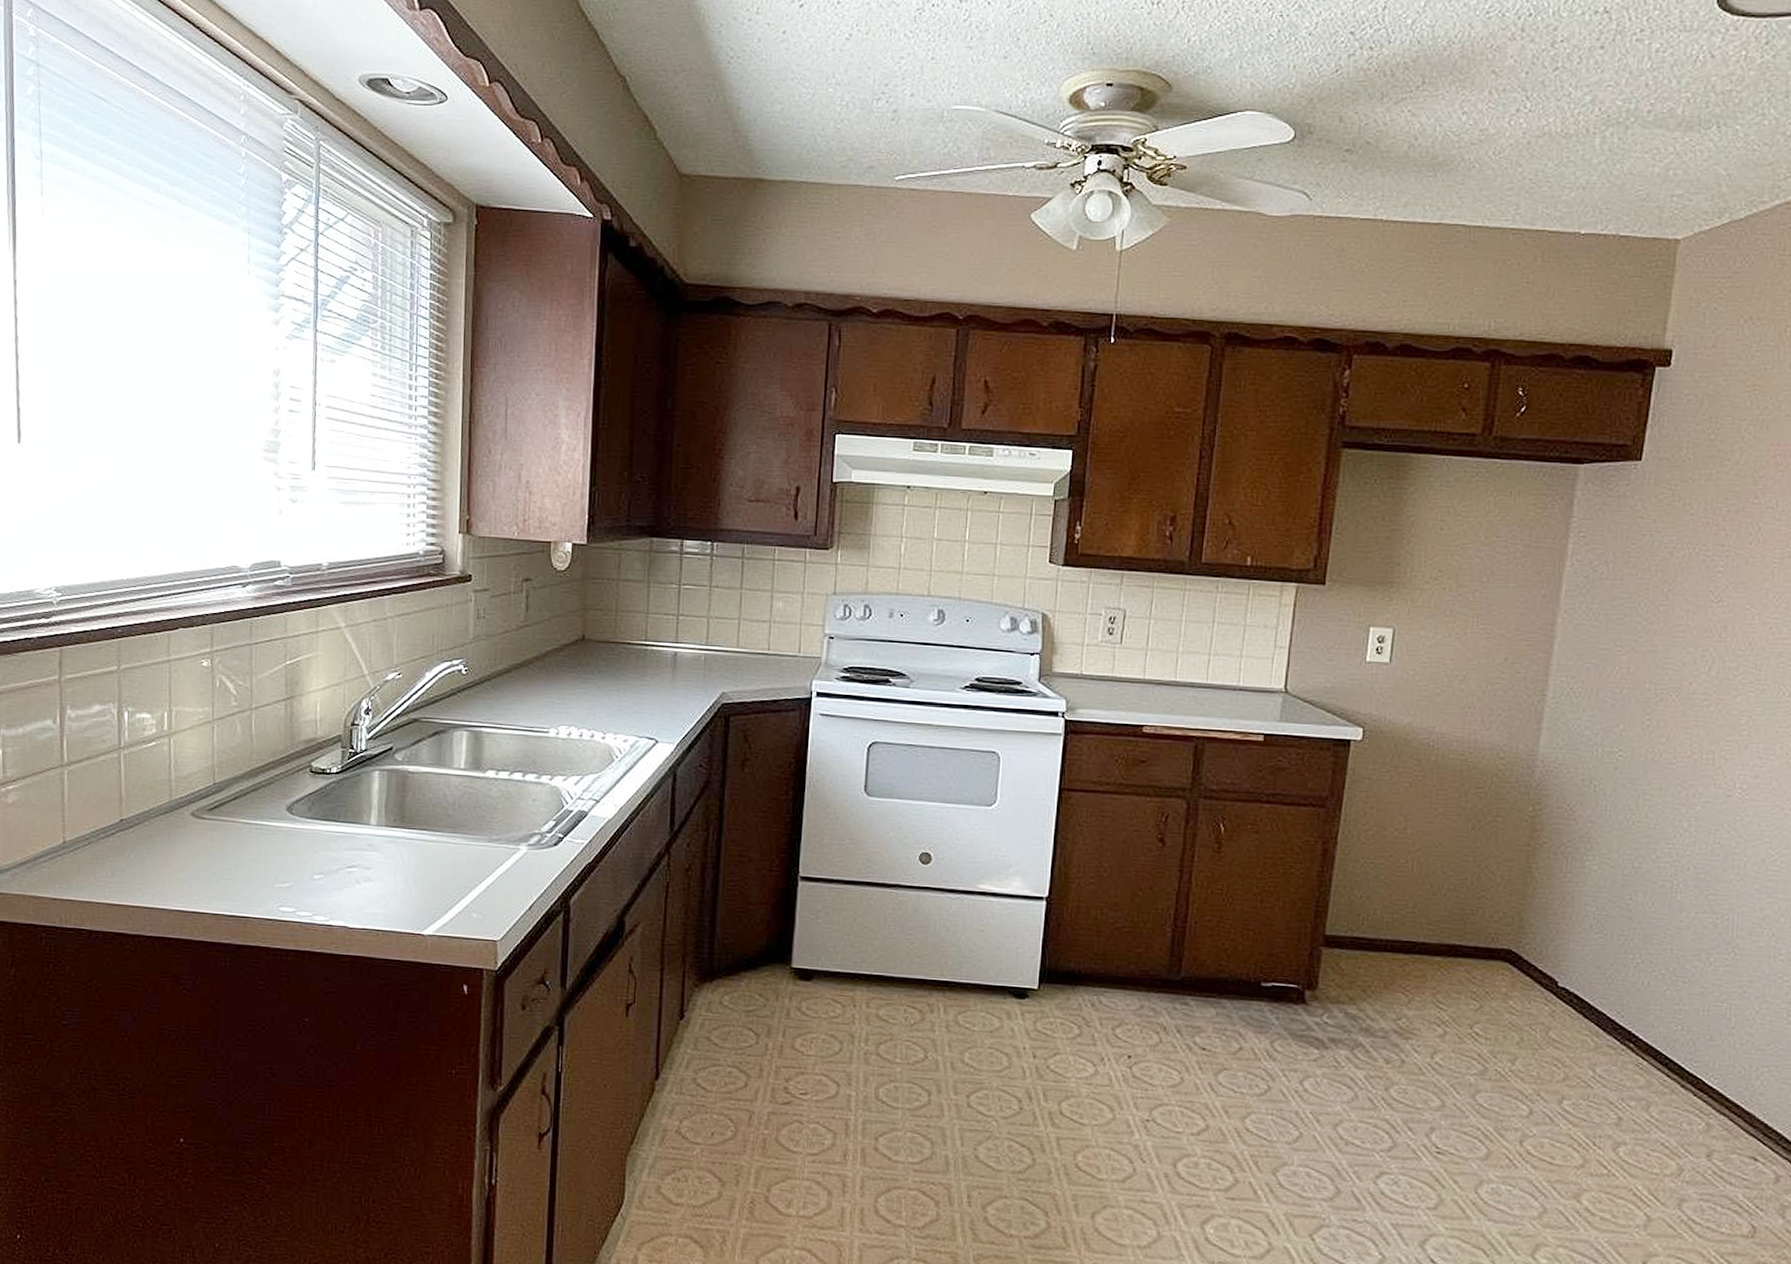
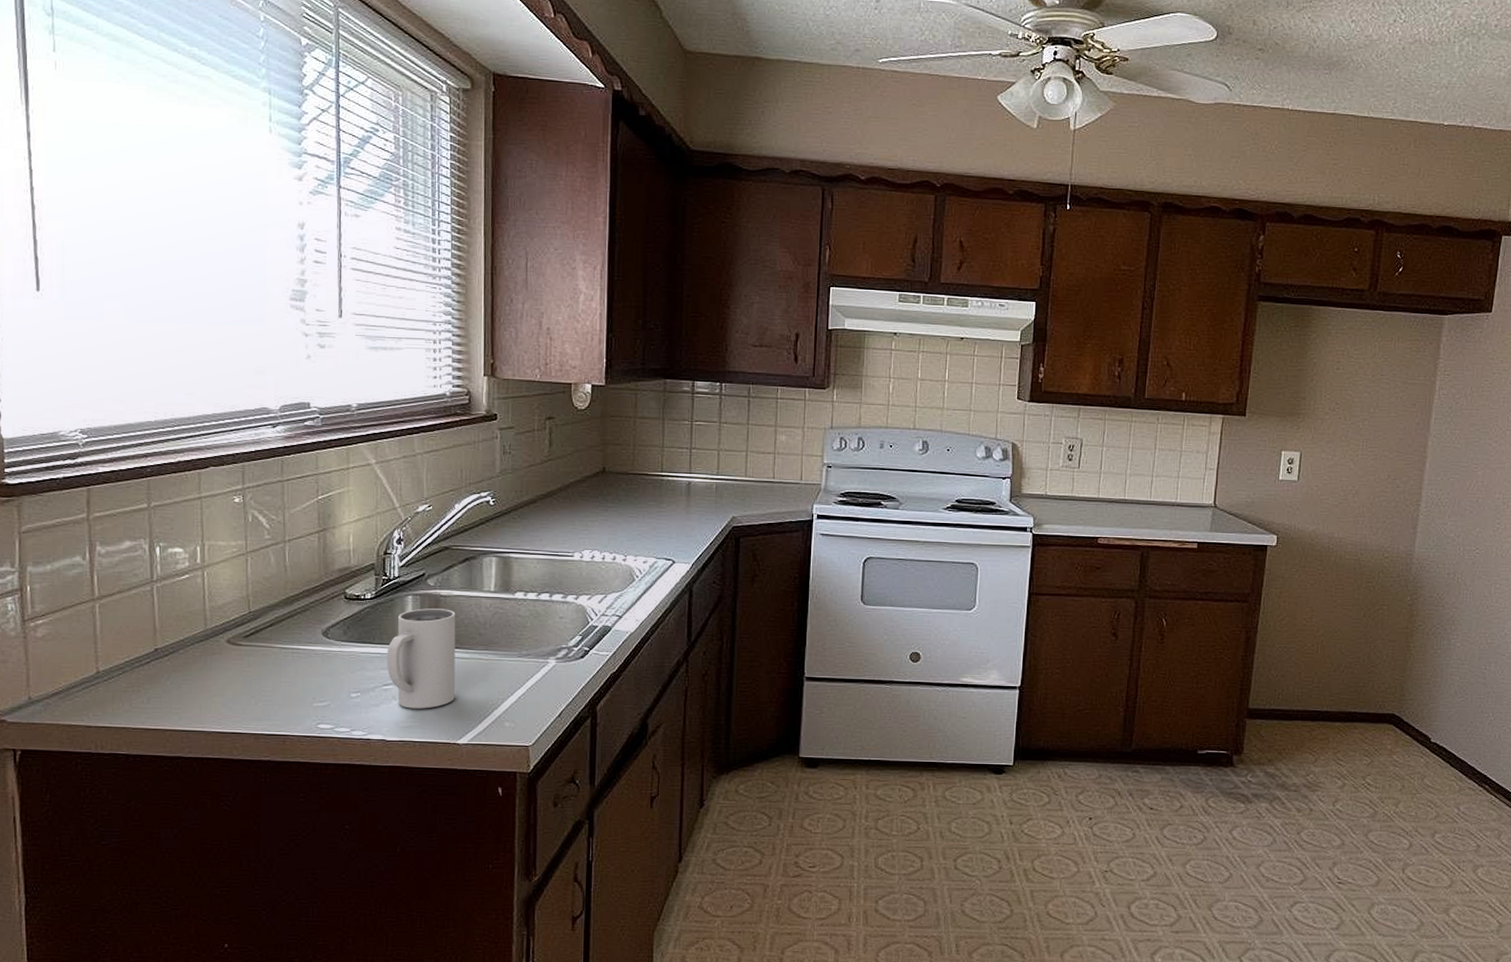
mug: none [351,785,424,895] -> present [386,608,456,709]

